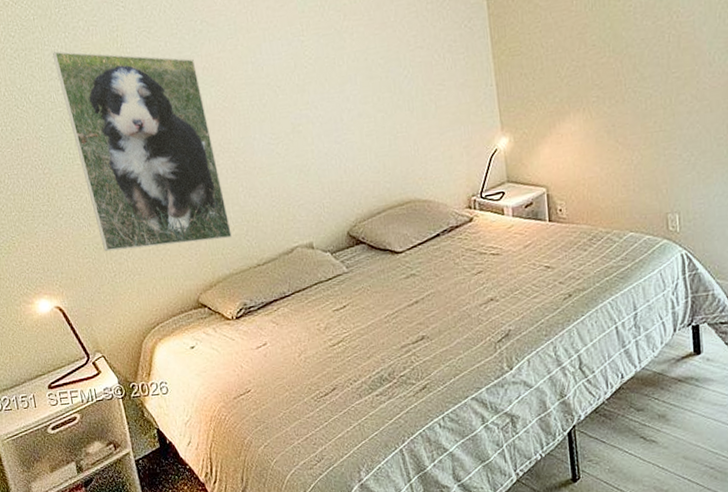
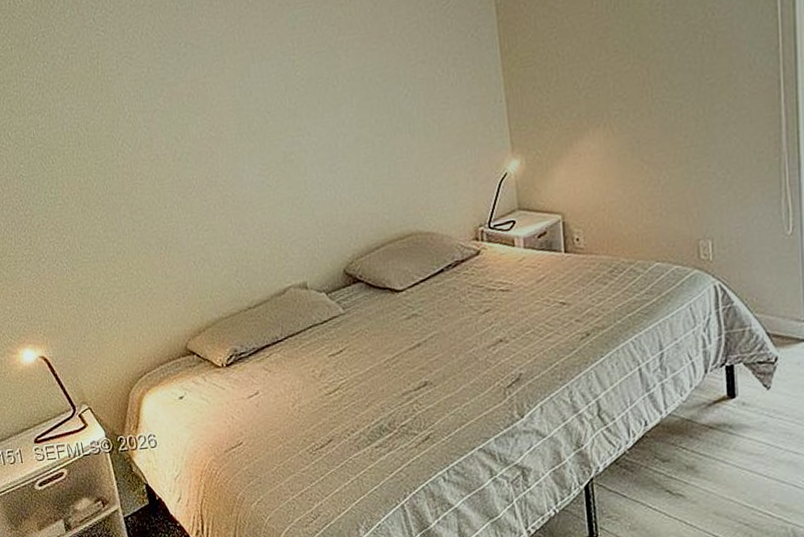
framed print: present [52,51,232,252] -> none [31,83,221,298]

